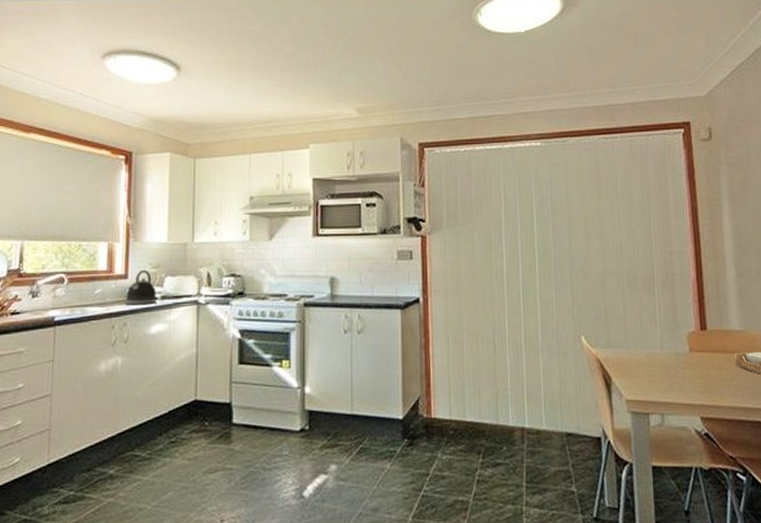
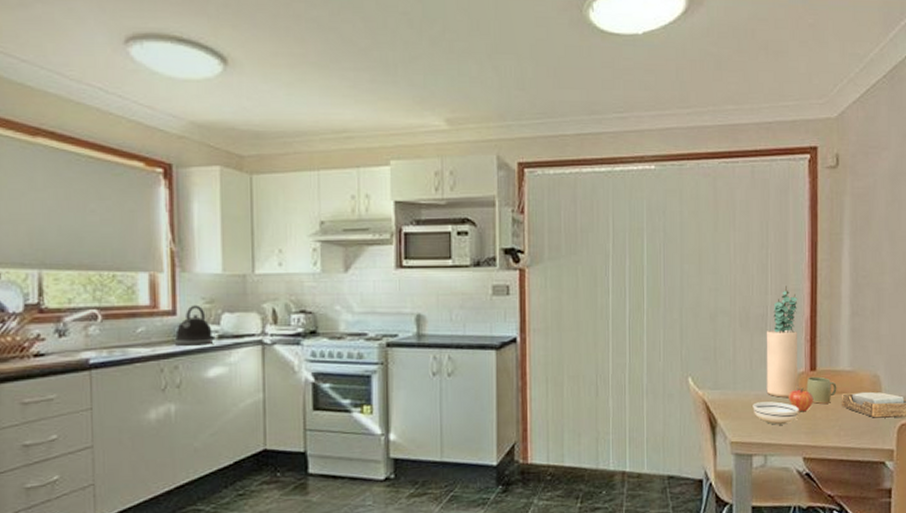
bowl: none [646,360,693,384] -> present [753,401,799,425]
vase: none [654,249,690,356] -> present [766,286,798,397]
fruit: none [680,347,707,371] -> present [788,387,814,412]
mug: none [698,336,730,363] -> present [806,376,837,404]

